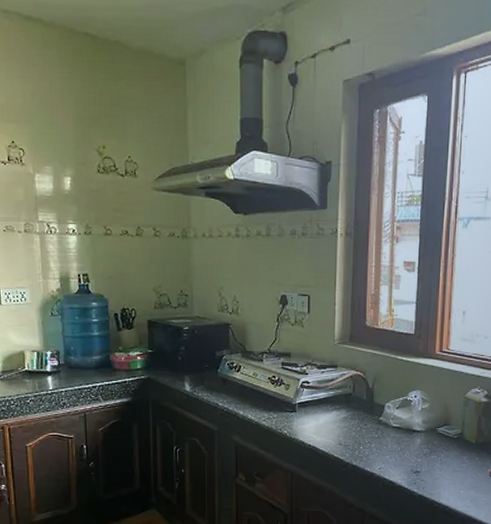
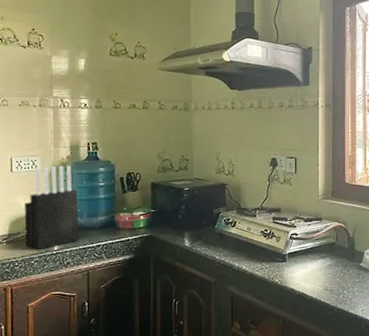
knife block: none [16,299,73,388] -> present [24,165,79,249]

